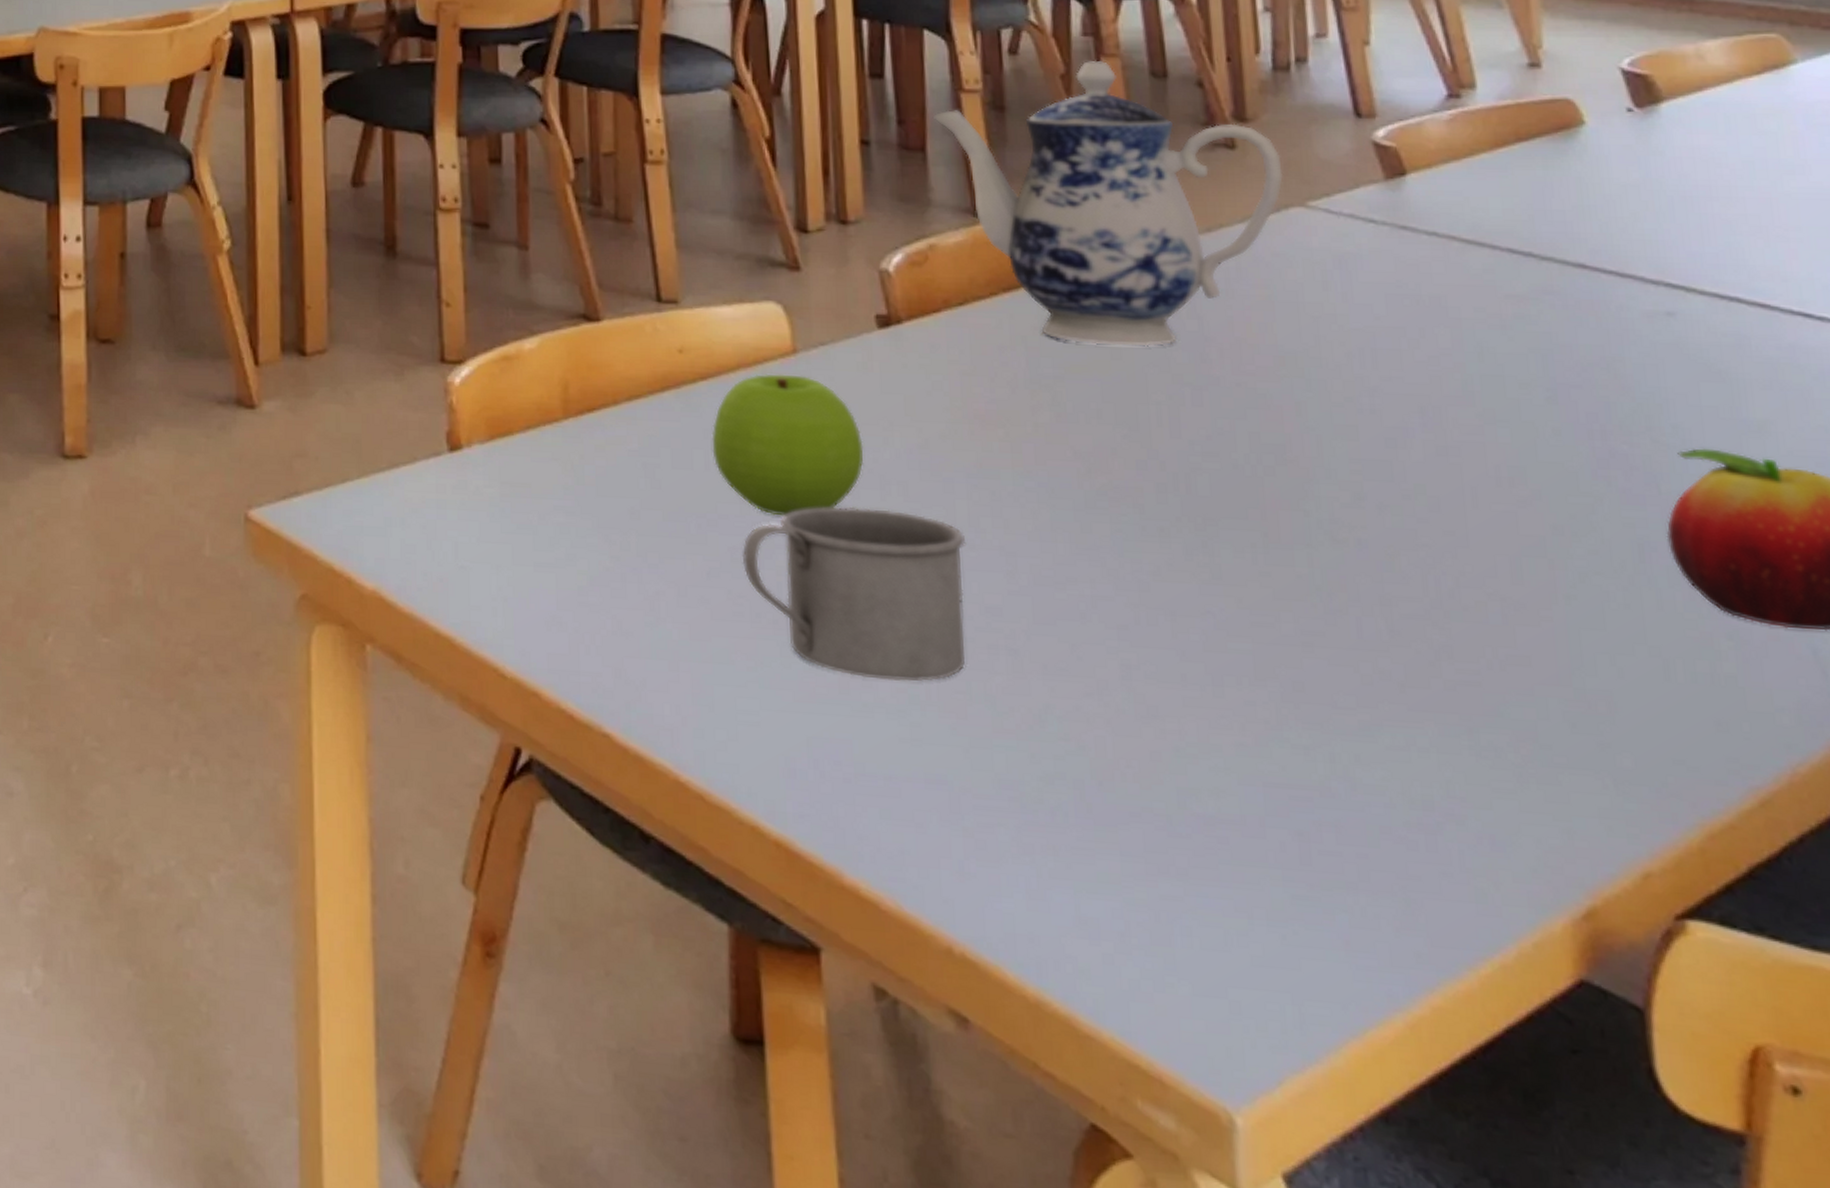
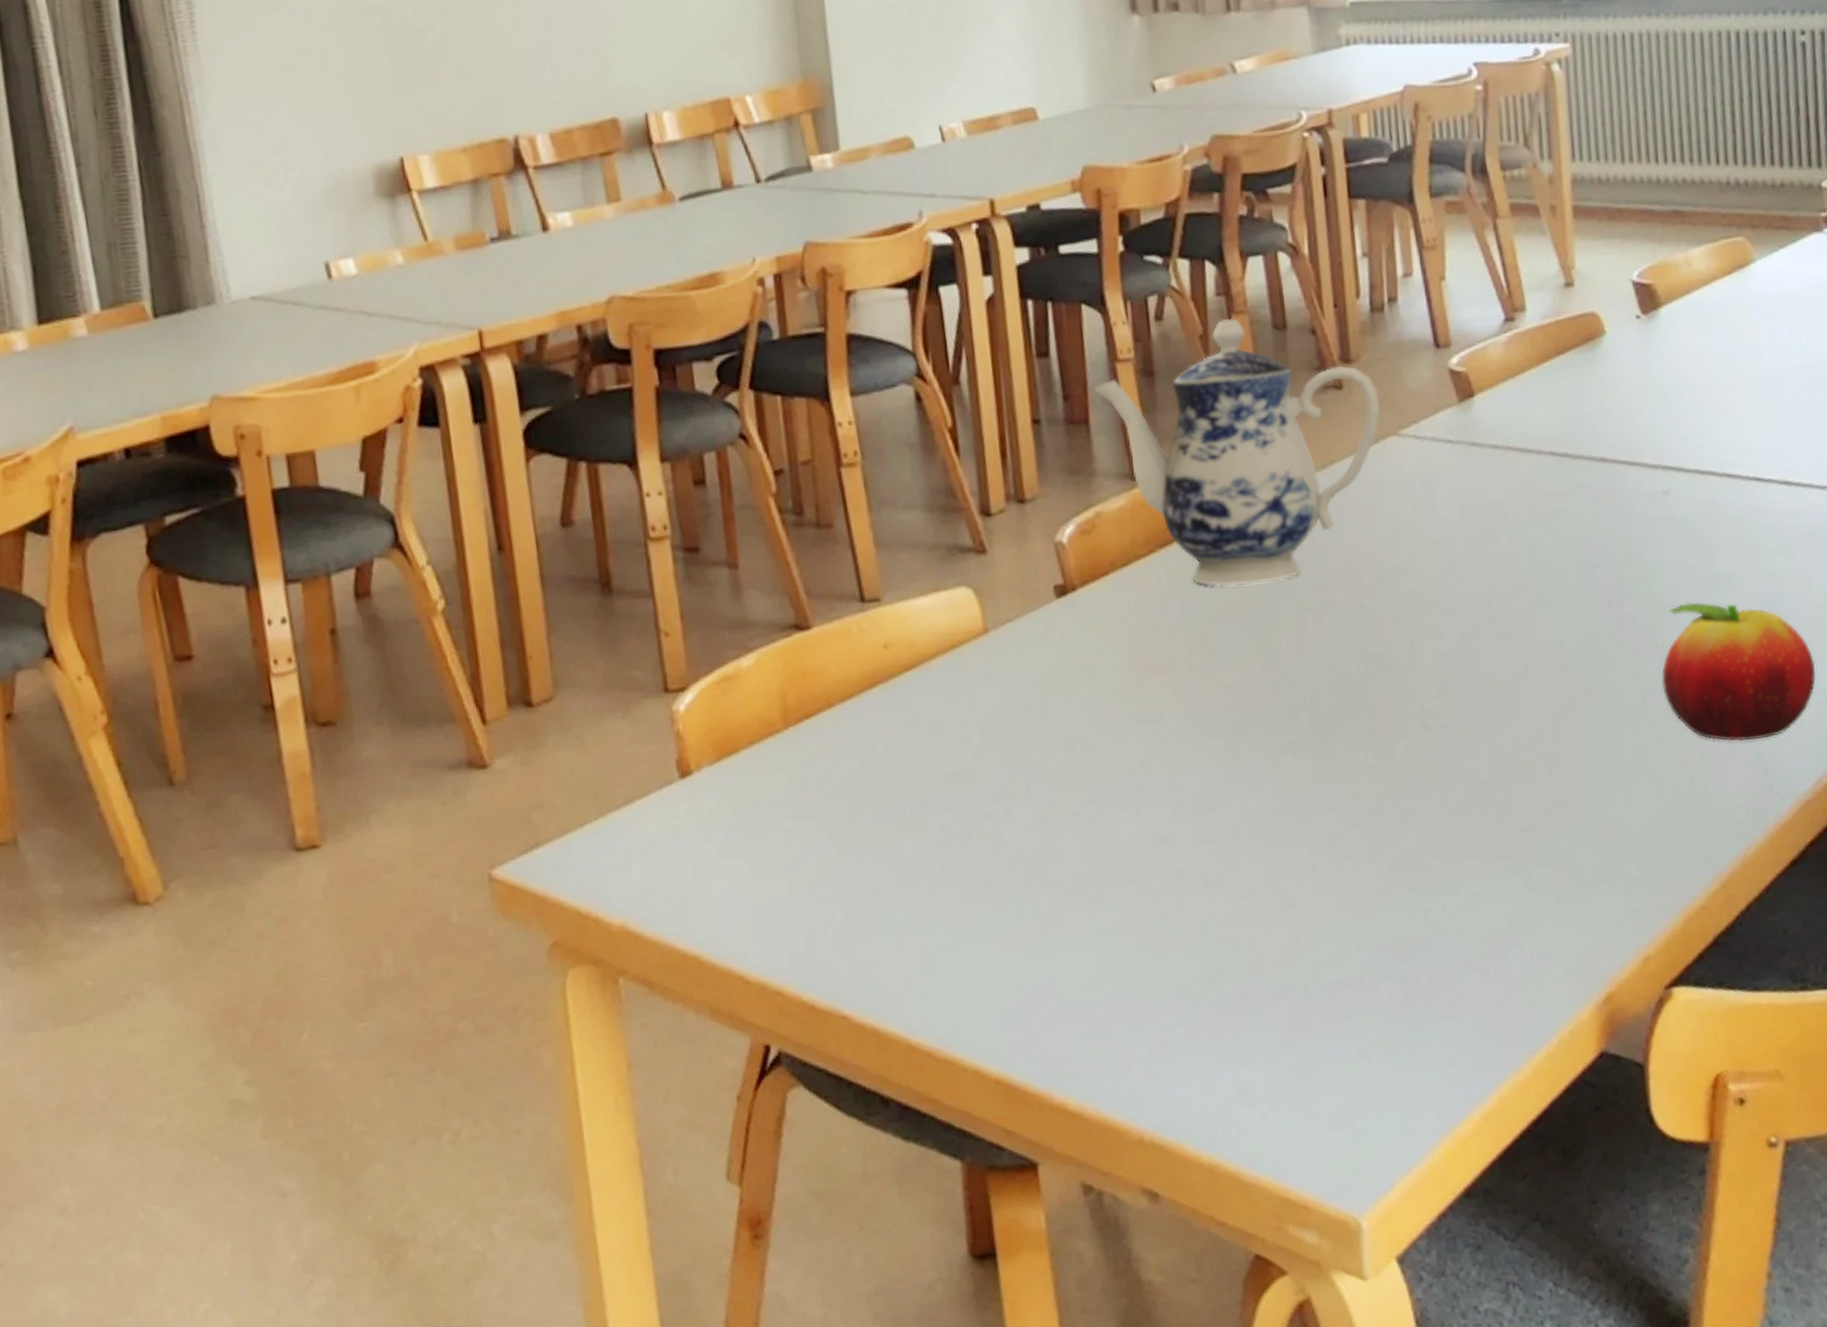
apple: present [711,373,864,517] -> none [918,652,1051,788]
mug: present [742,506,966,682] -> none [951,764,1144,921]

